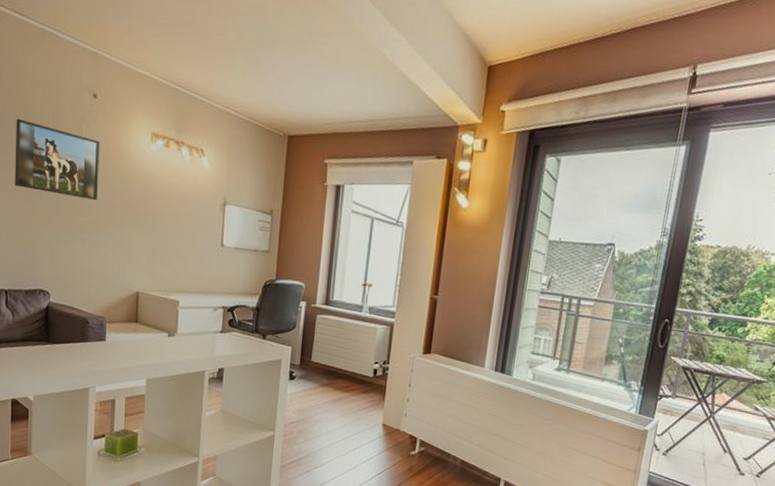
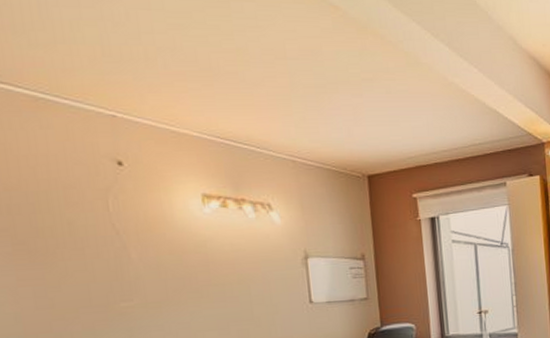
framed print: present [15,118,100,200] -> none [11,202,141,283]

